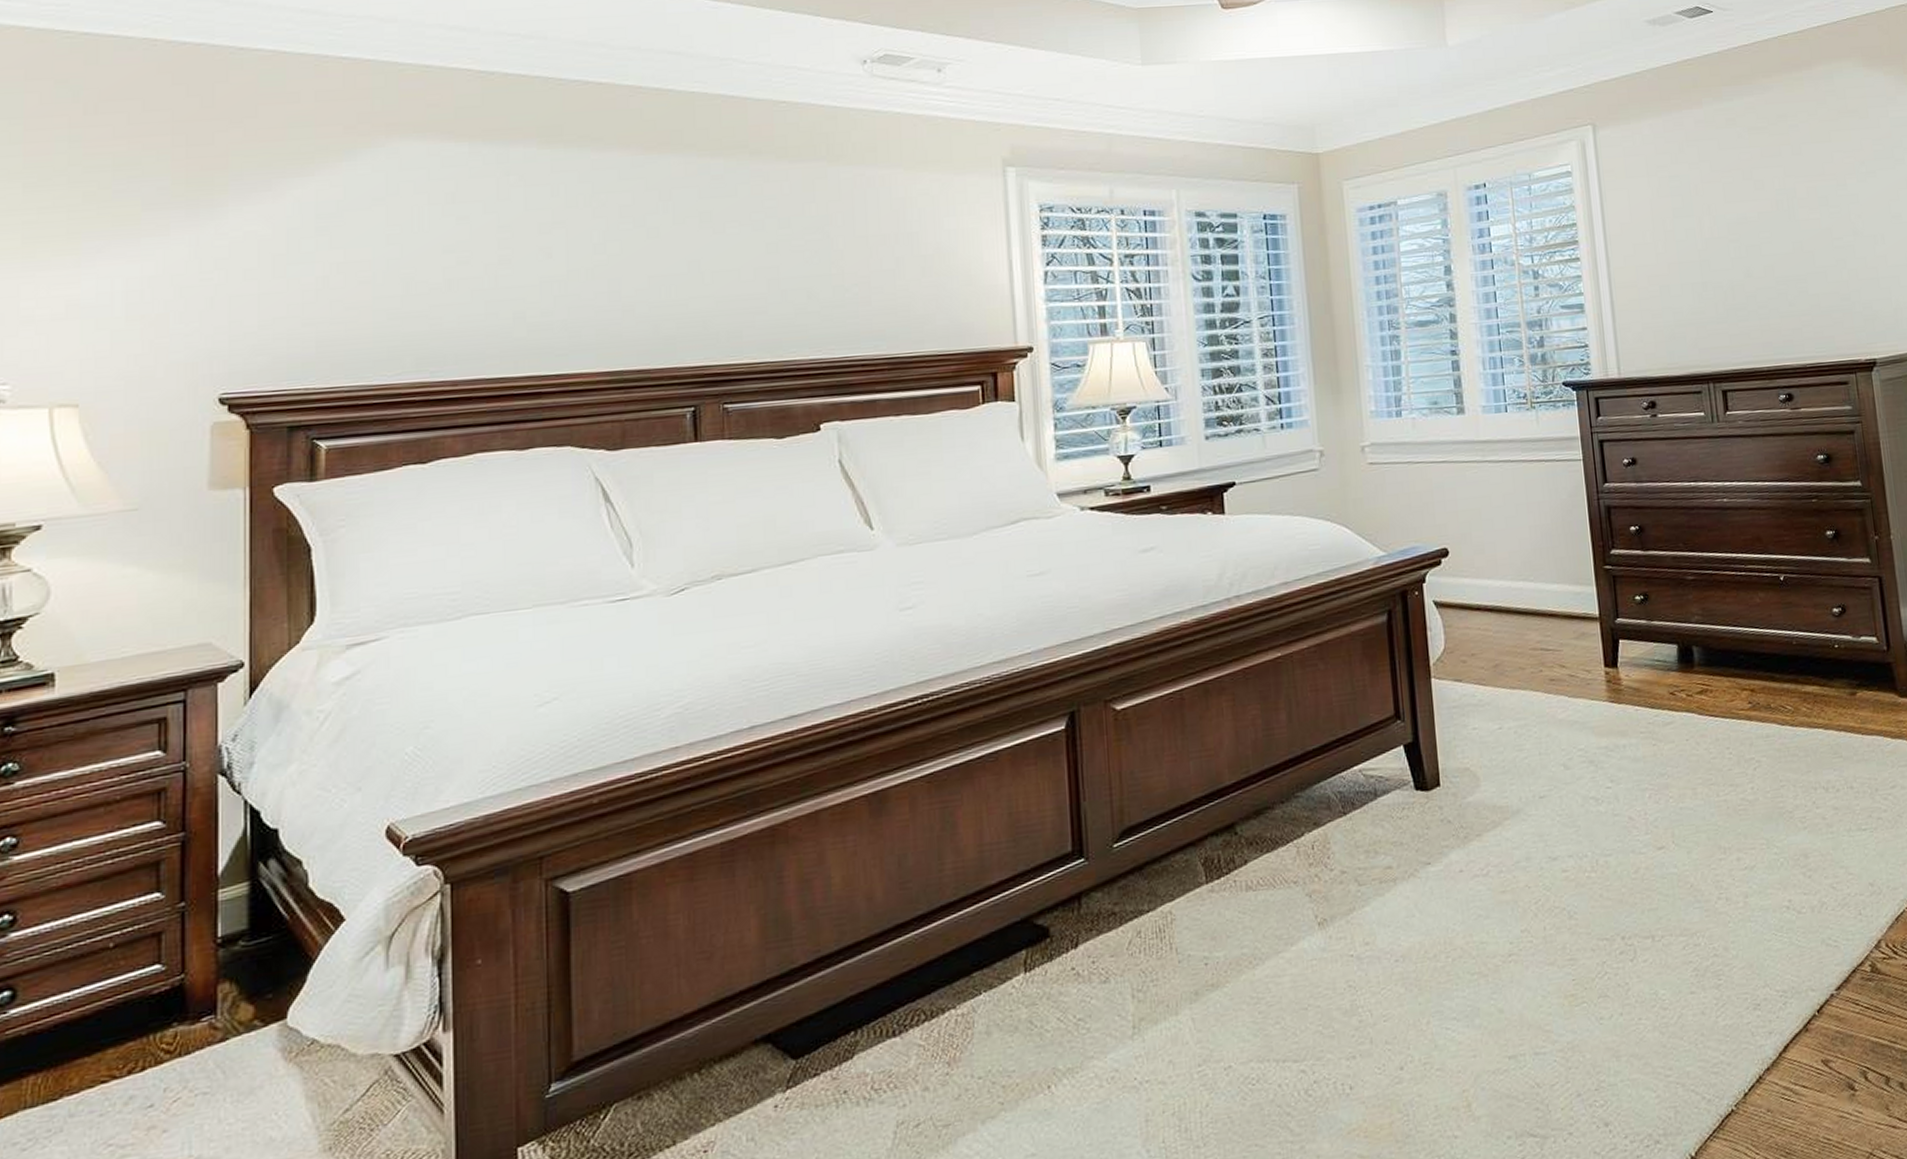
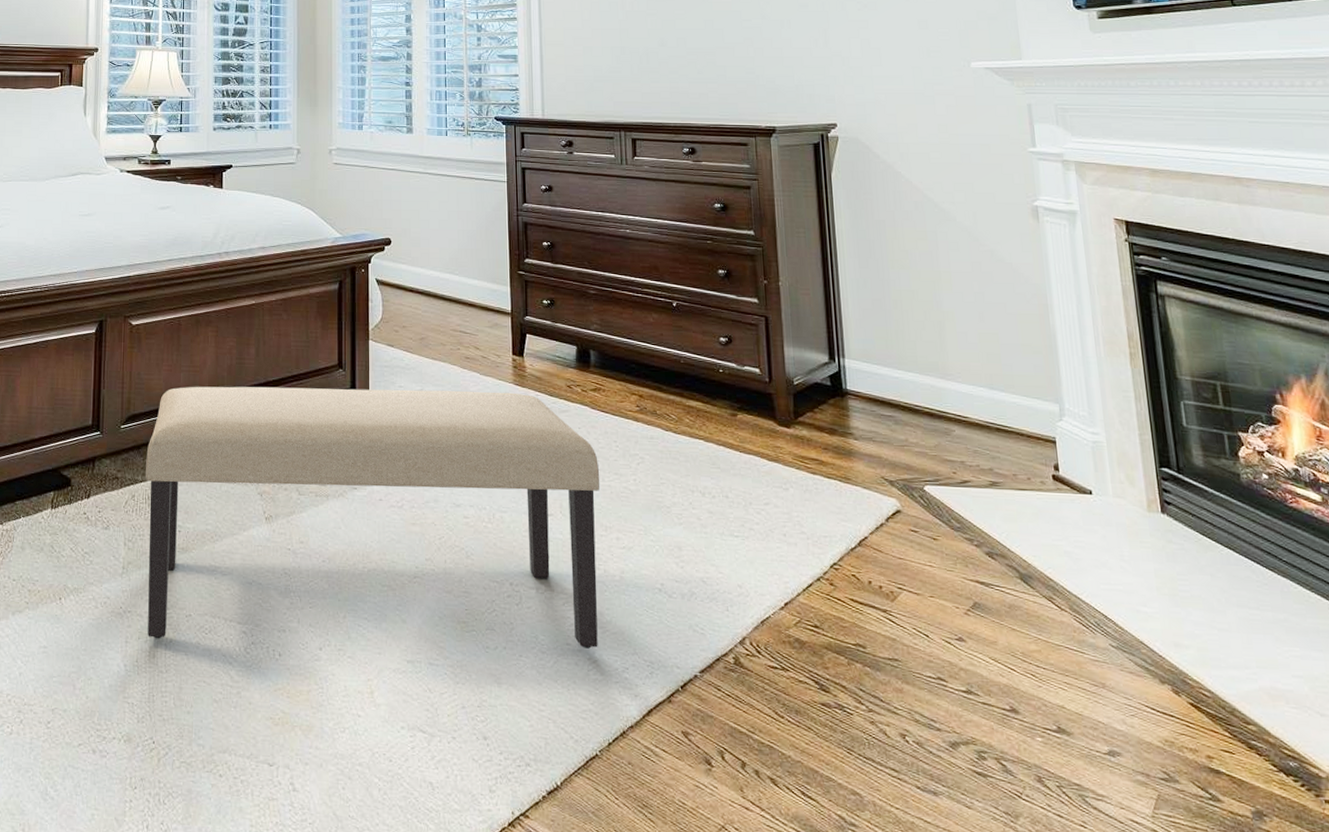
bench: none [1152,711,1725,1108] -> present [146,386,600,649]

